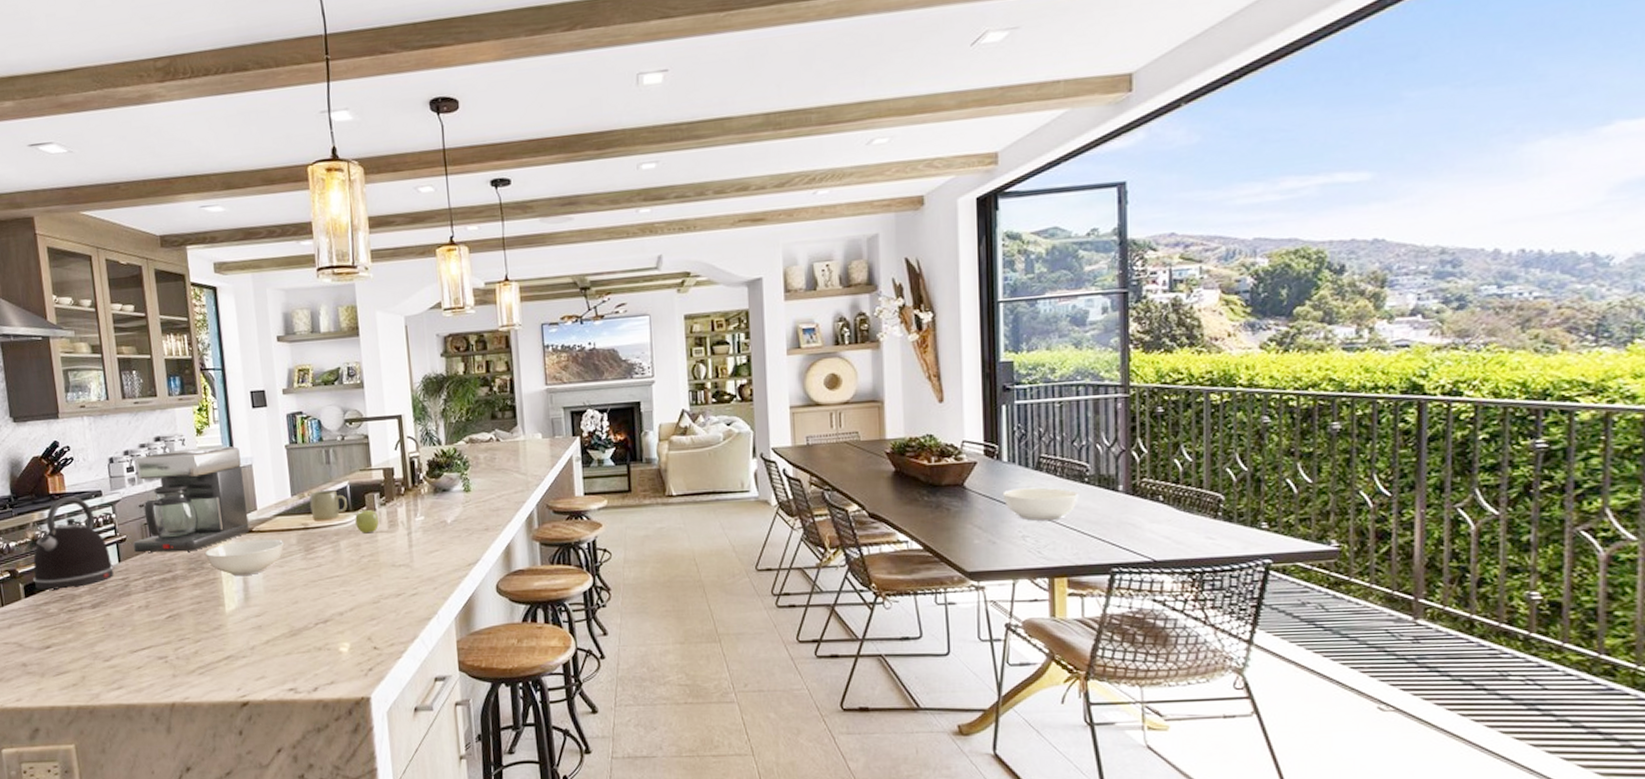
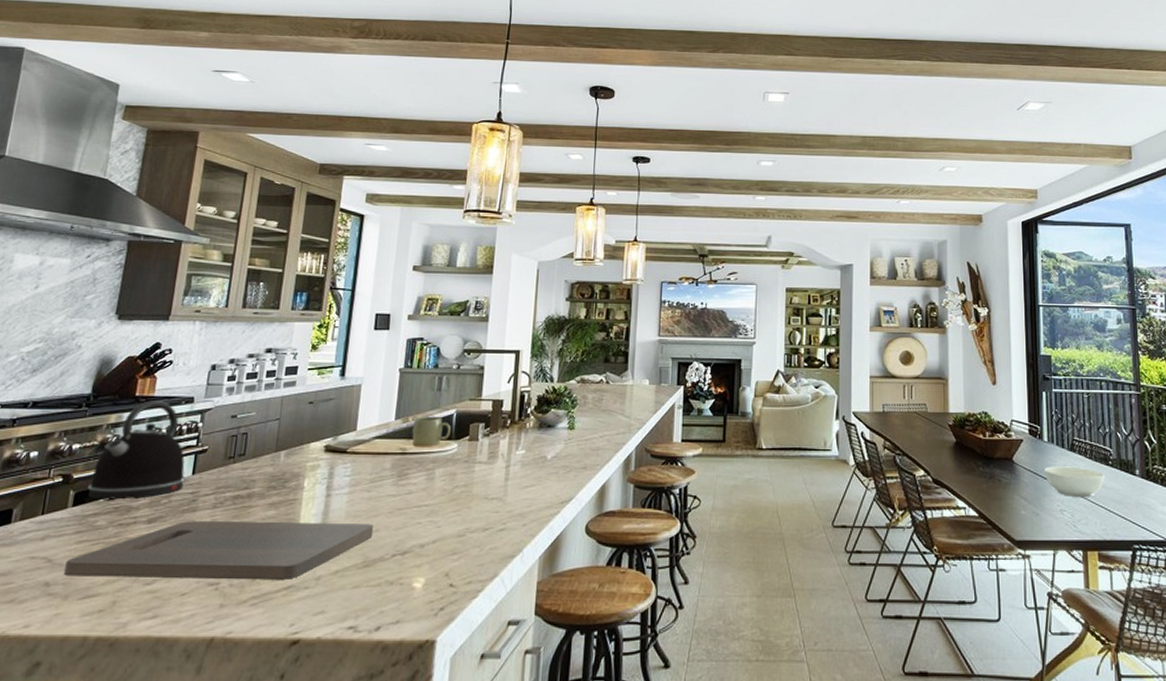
cutting board: none [34,597,294,657] -> present [64,521,374,579]
coffee maker: present [133,446,250,553] -> none [213,363,352,468]
bowl: present [205,539,285,577] -> none [290,461,378,499]
fruit: present [355,509,380,534] -> none [455,438,480,463]

